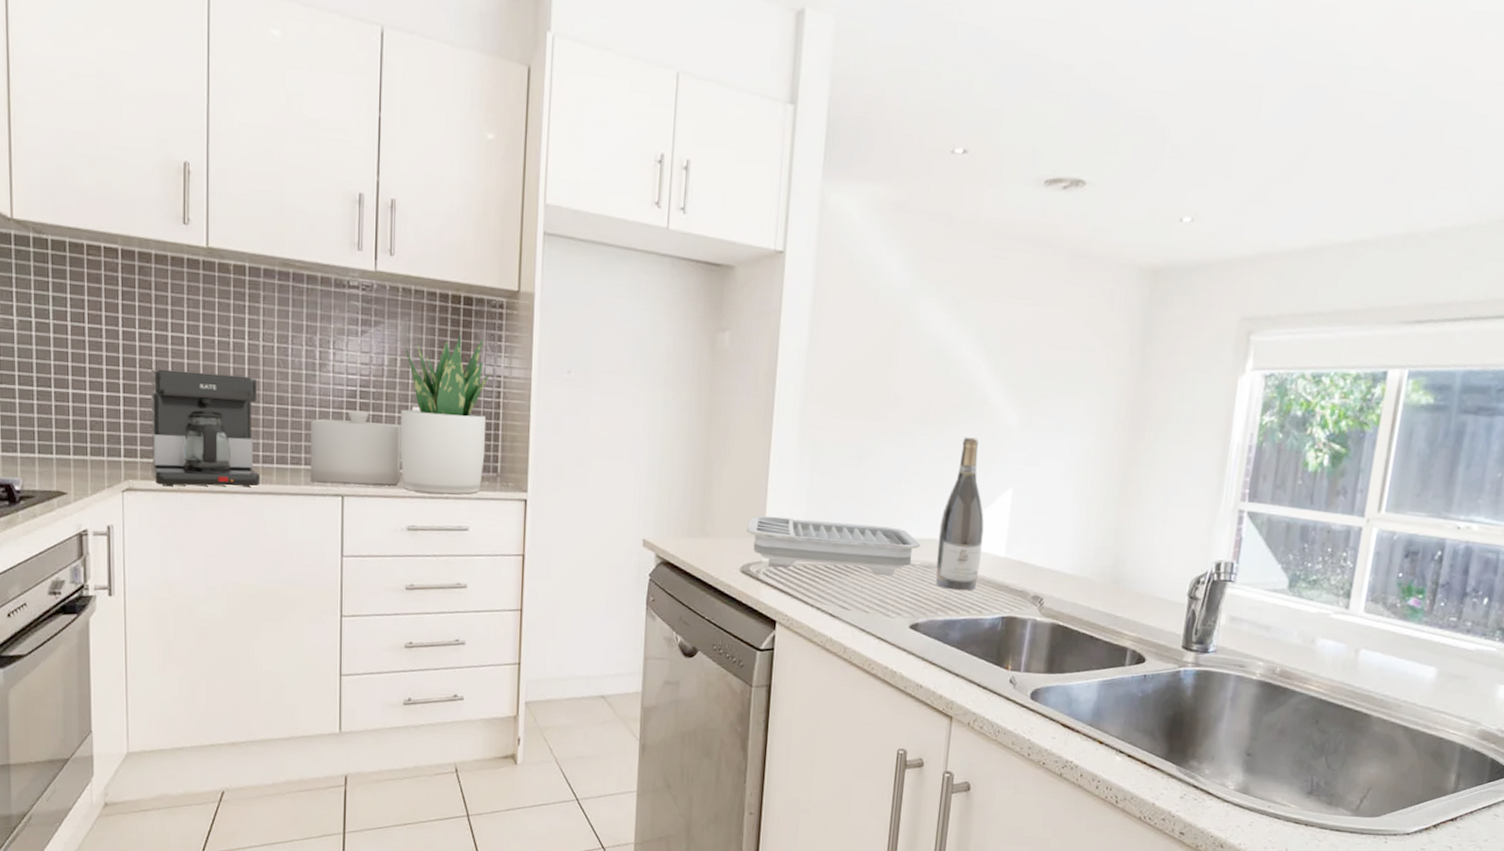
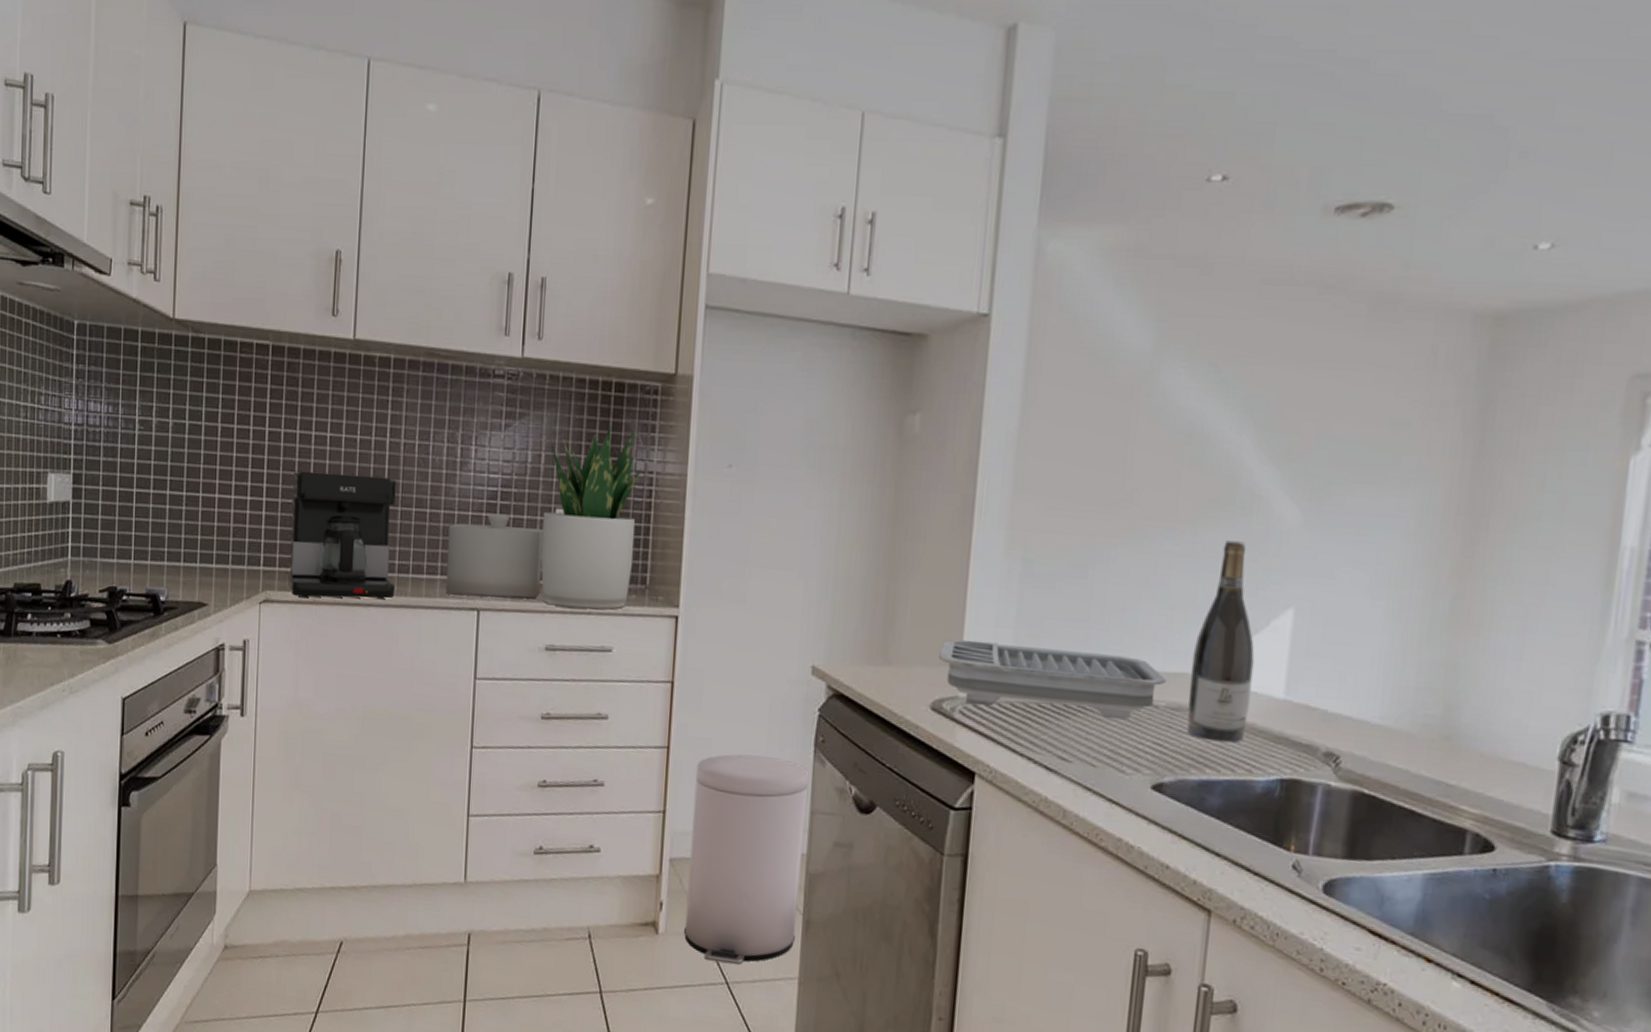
pedal bin: none [540,613,643,785] -> present [684,754,809,965]

